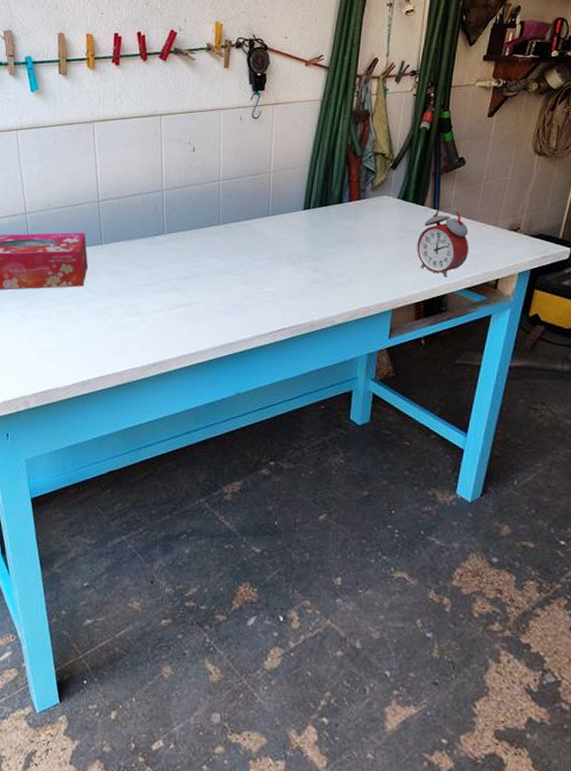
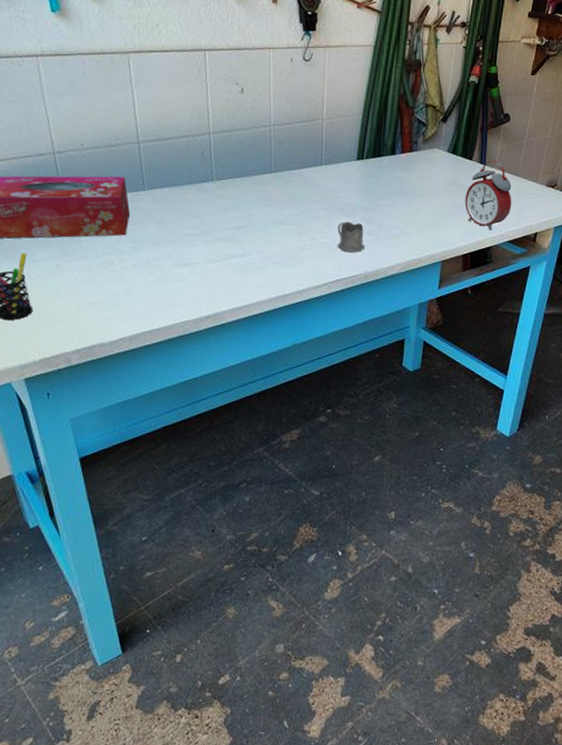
tea glass holder: none [283,270,310,302] -> present [337,221,364,253]

